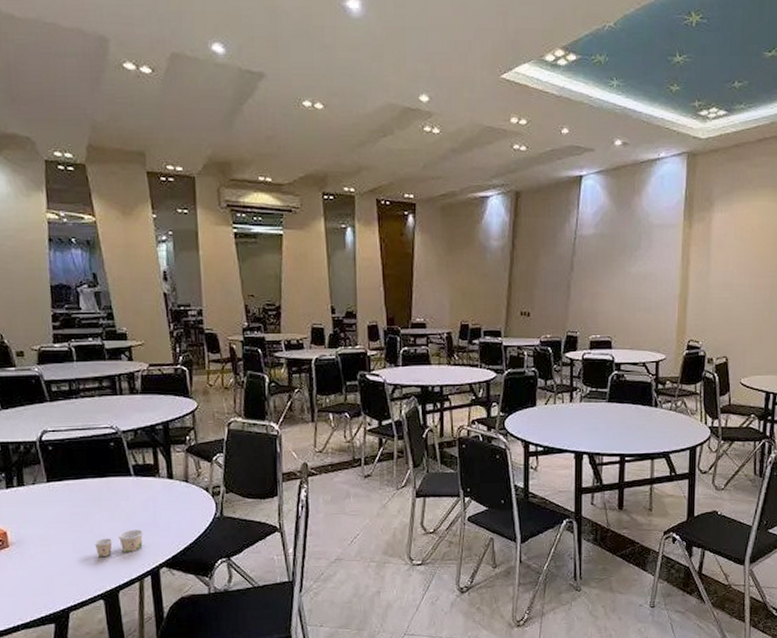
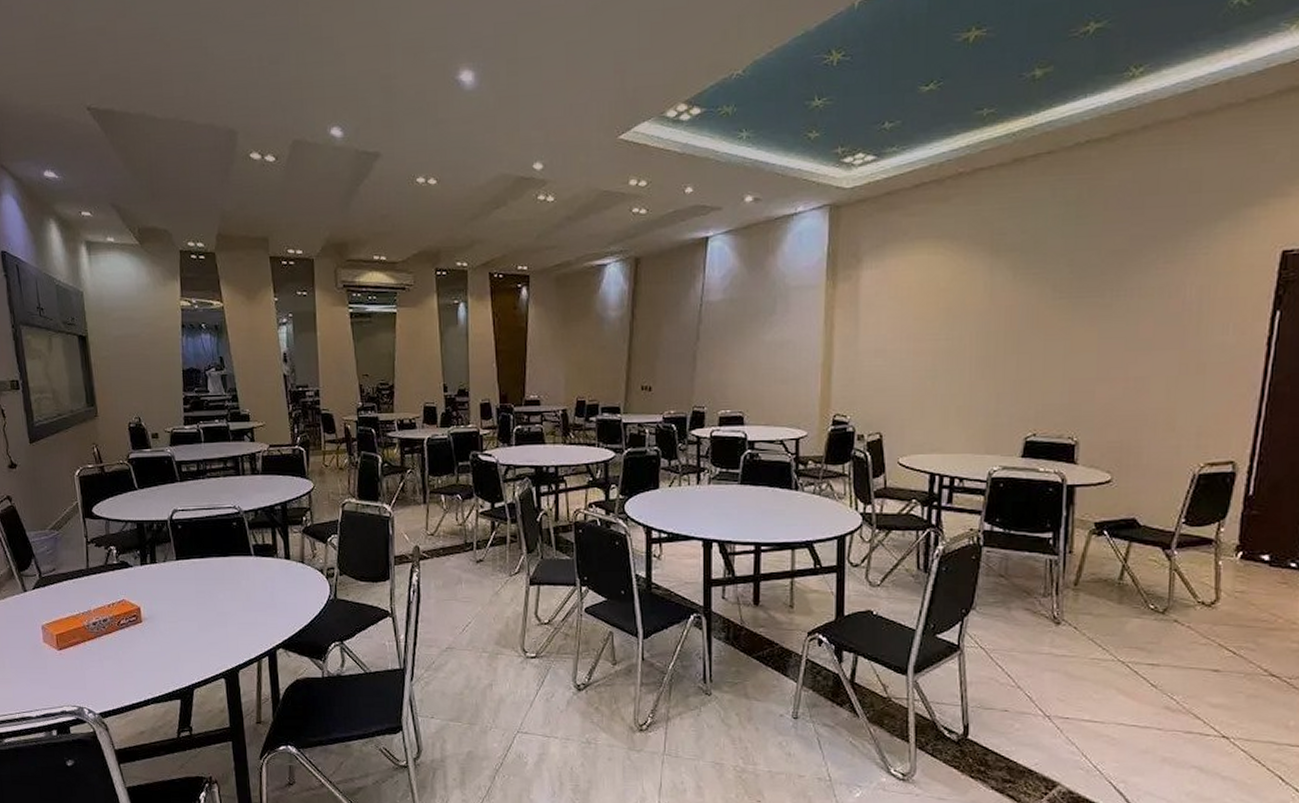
paper cup: present [94,529,144,558] -> none [217,609,262,636]

